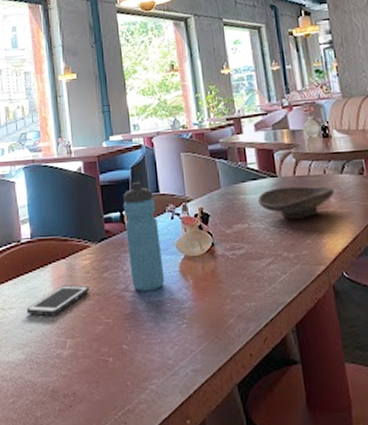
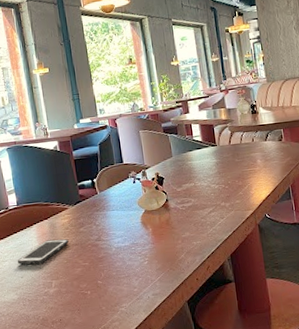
water bottle: present [123,181,165,291] -> none [93,155,130,240]
decorative bowl: present [258,186,335,219] -> none [202,151,260,178]

